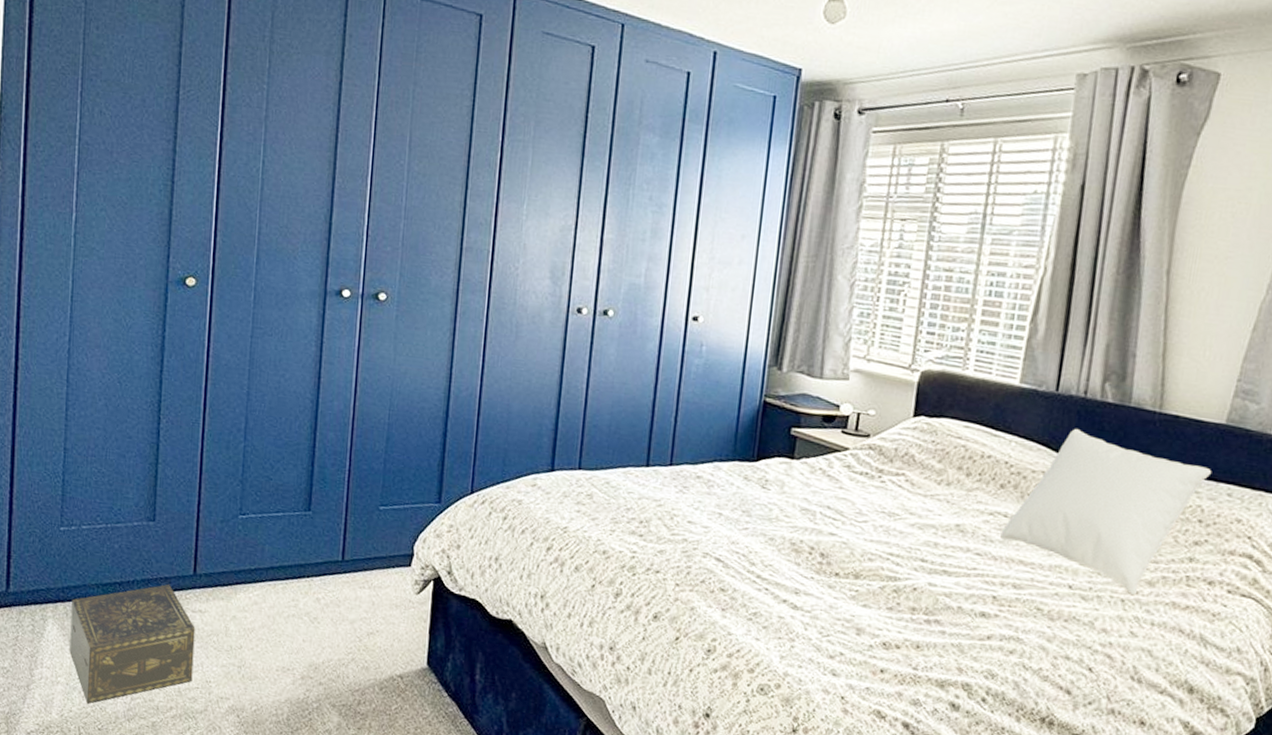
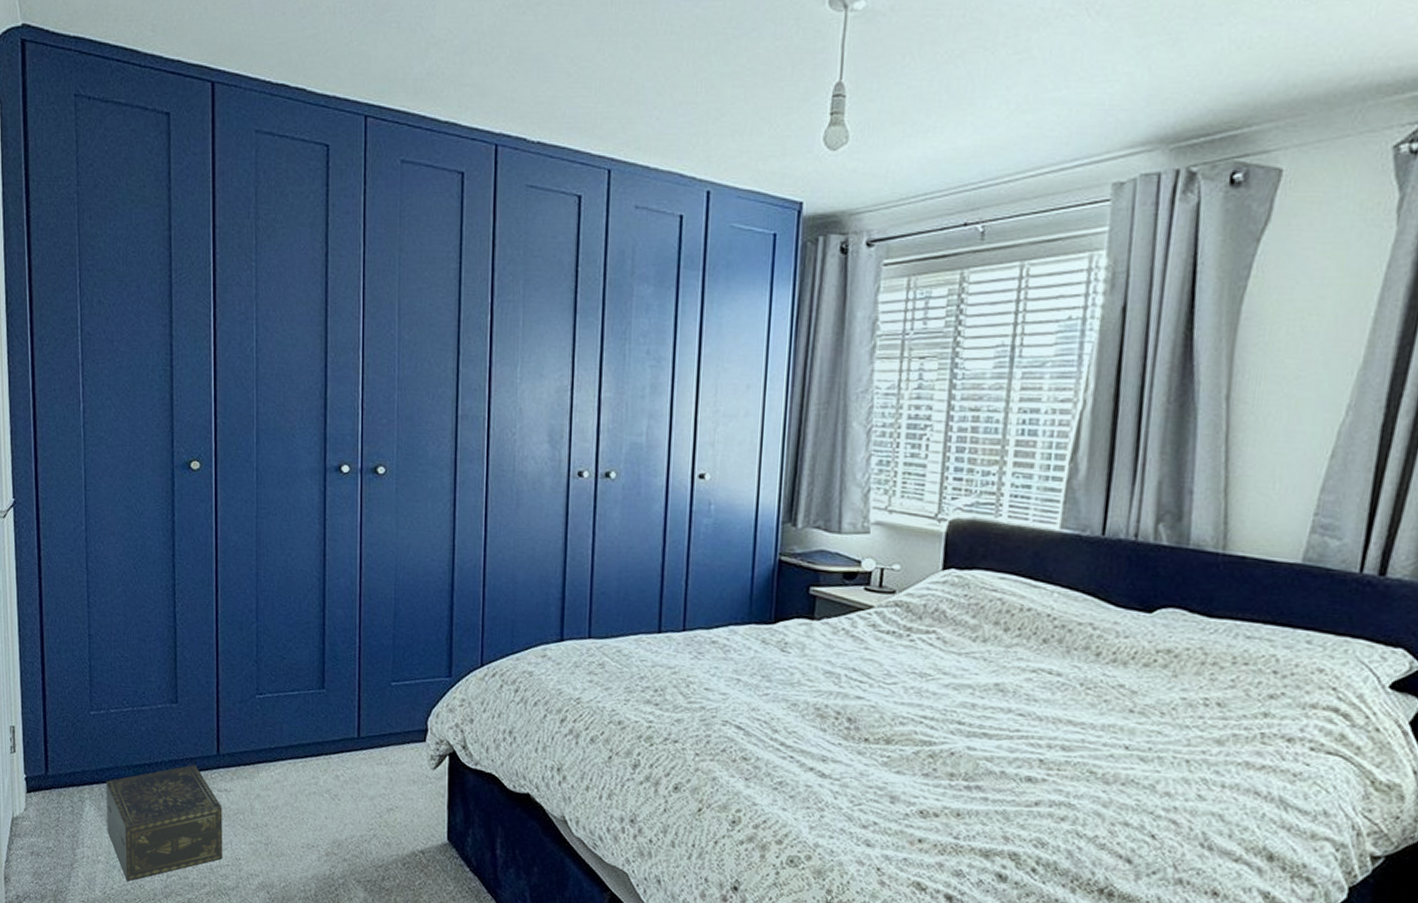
cushion: present [1000,428,1212,596] -> none [1045,575,1288,756]

